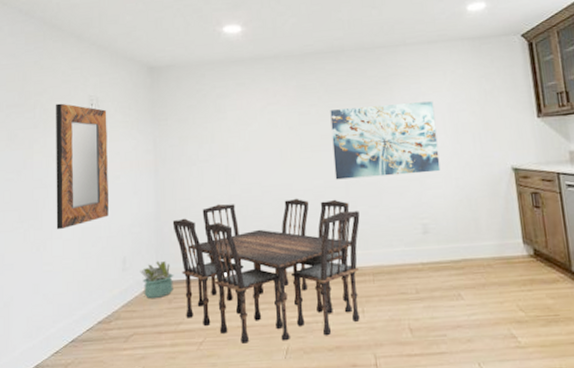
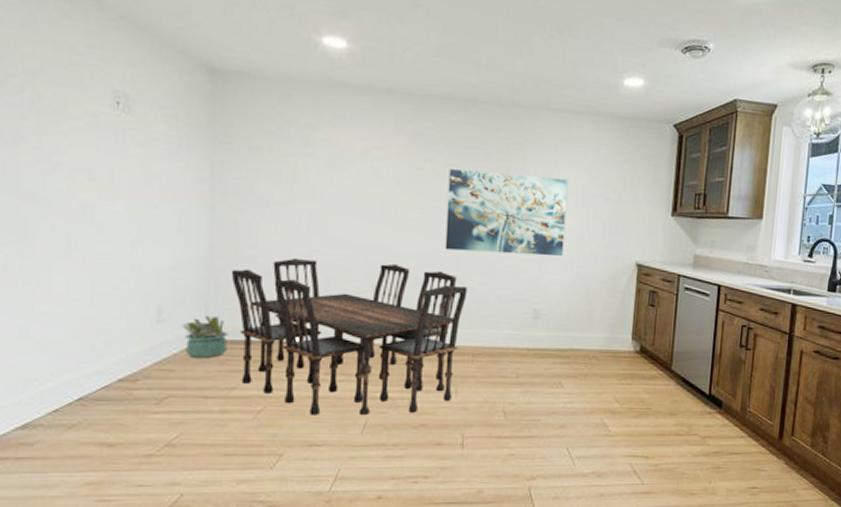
home mirror: present [56,103,109,229] -> none [57,91,142,262]

